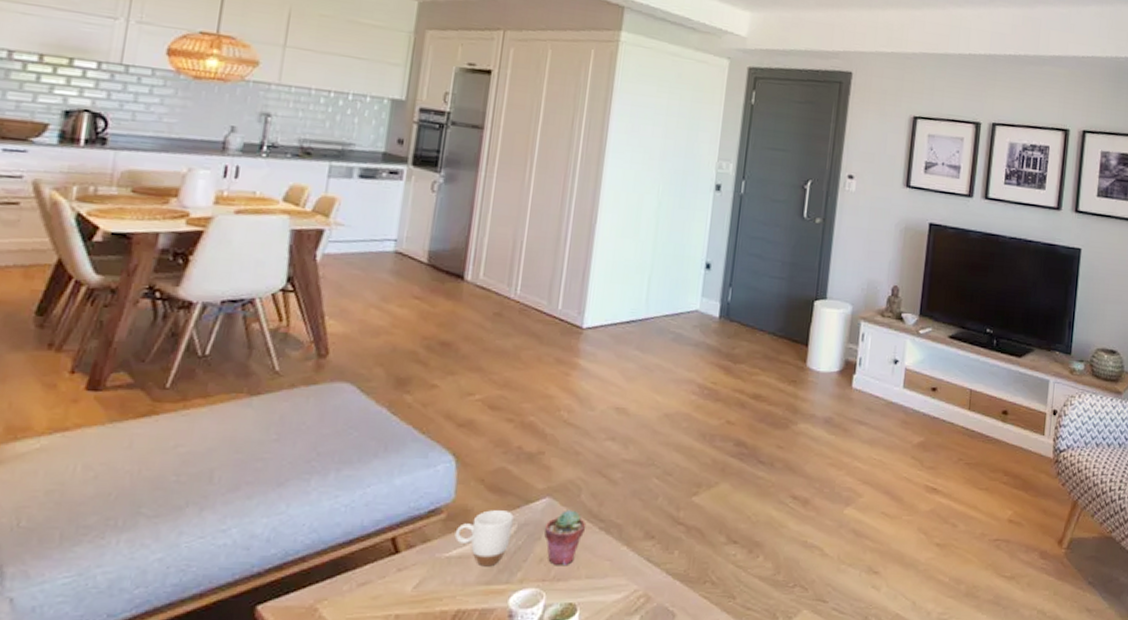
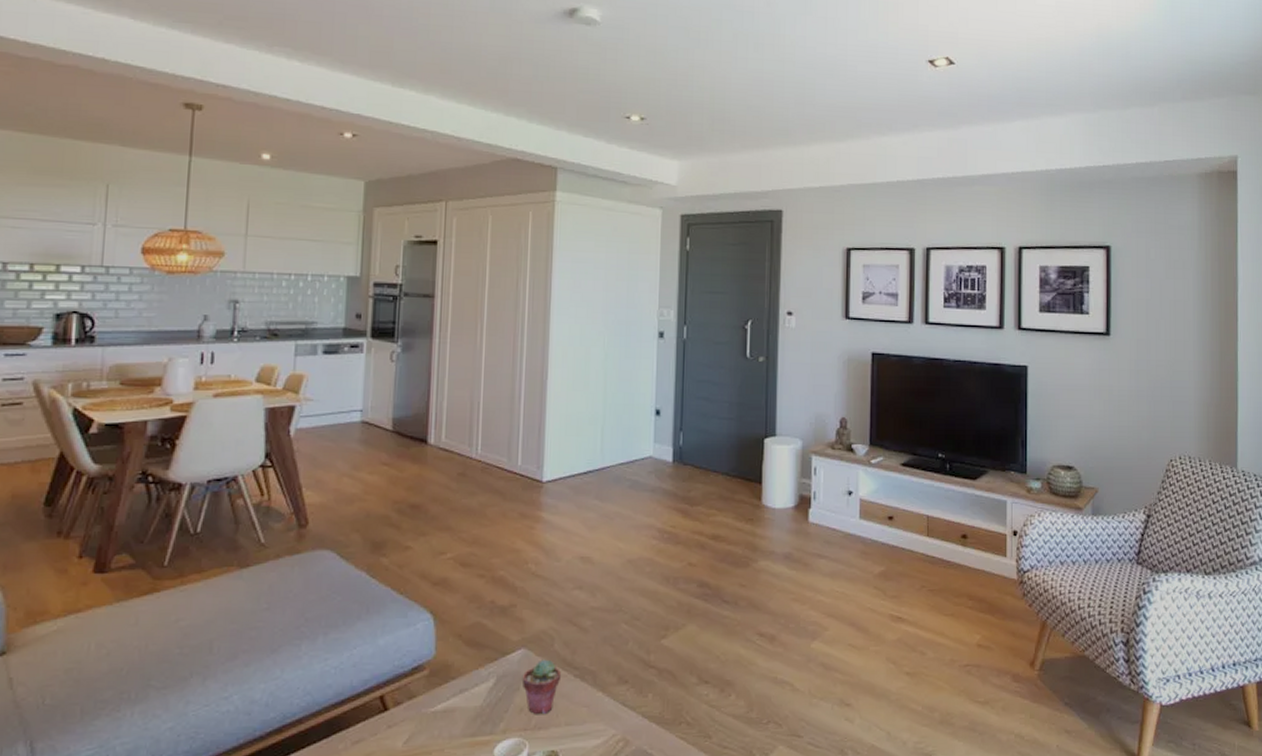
mug: present [454,510,514,567] -> none [438,664,492,719]

